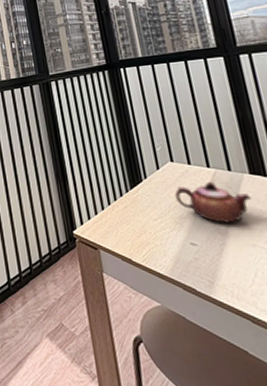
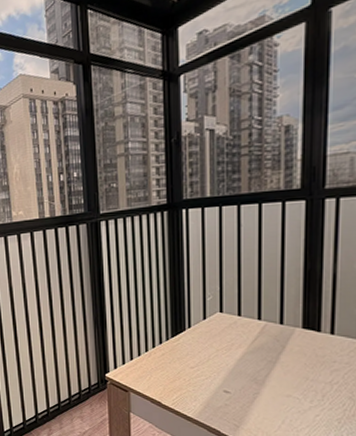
teapot: present [174,181,252,223] -> none [217,334,298,375]

